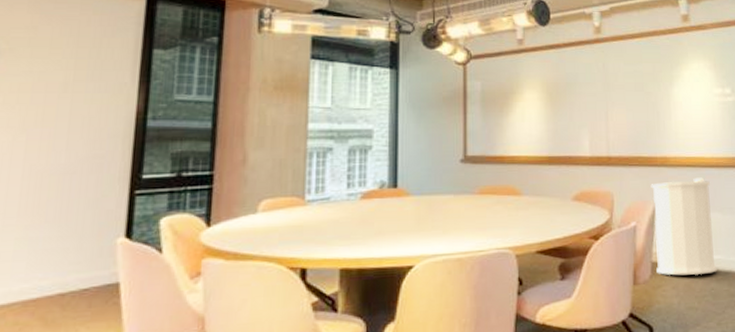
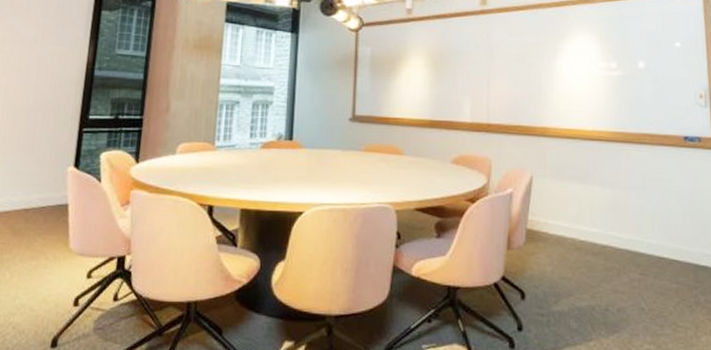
trash can: present [650,177,717,276] -> none [529,150,594,246]

